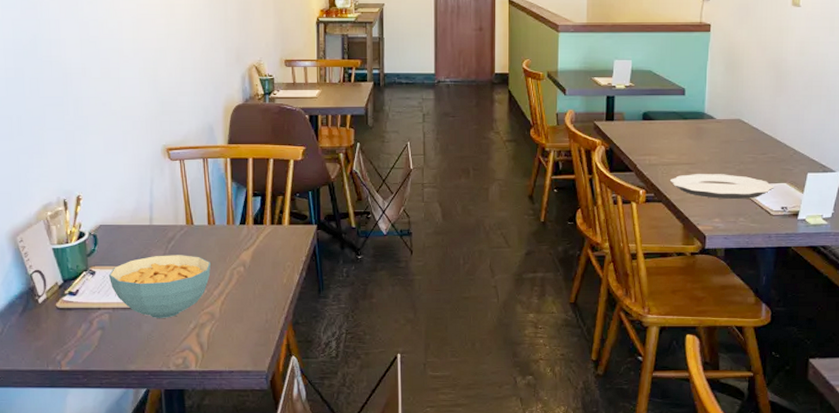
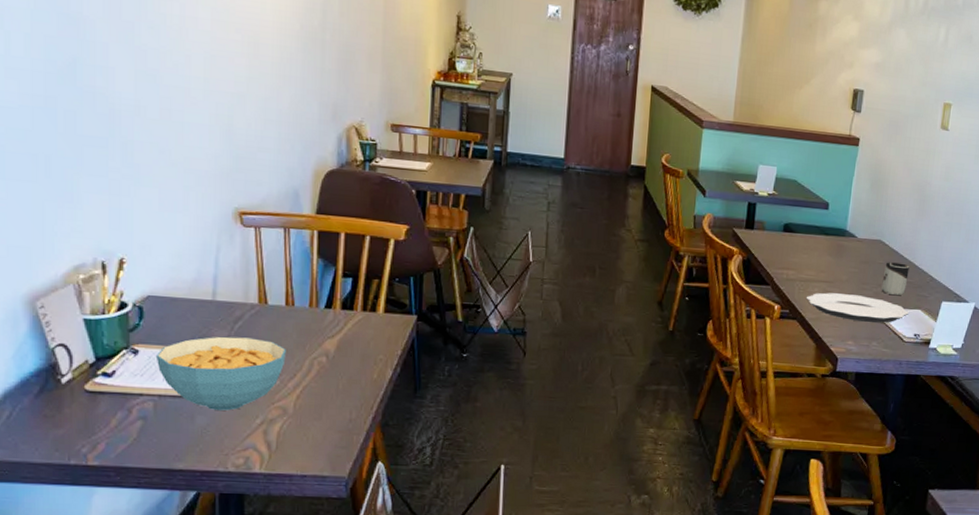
cup: none [744,139,771,171] -> present [881,262,910,296]

